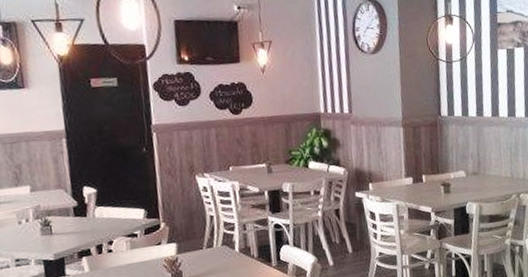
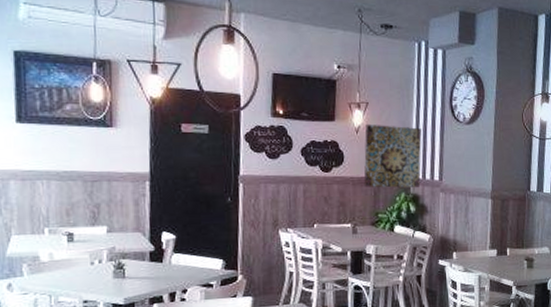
wall art: none [271,62,331,126] -> present [364,124,422,188]

